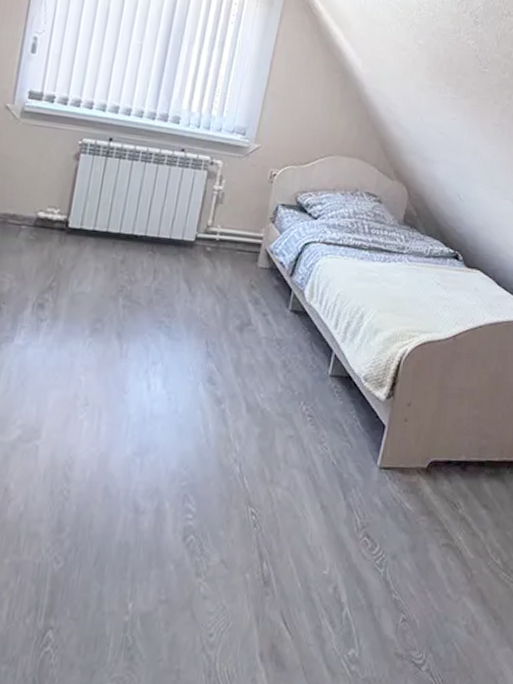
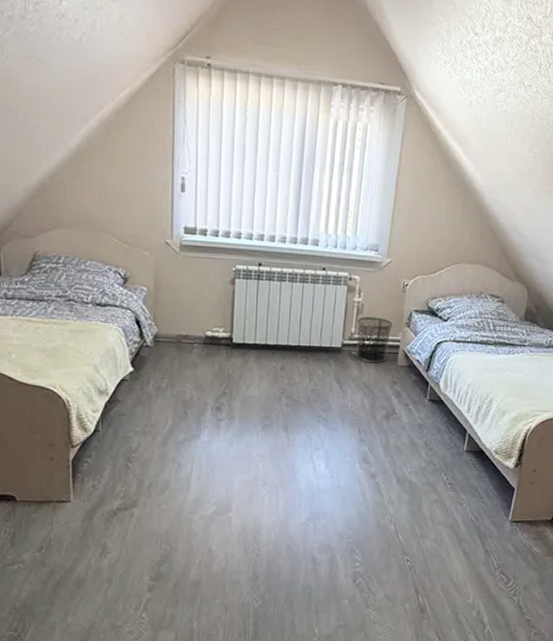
waste bin: none [210,207,256,263] -> present [355,317,393,364]

